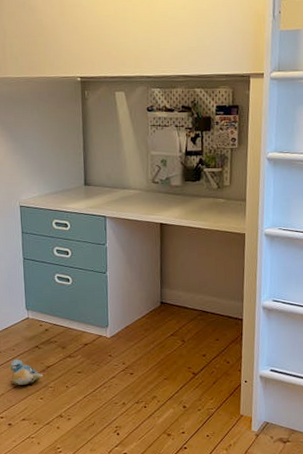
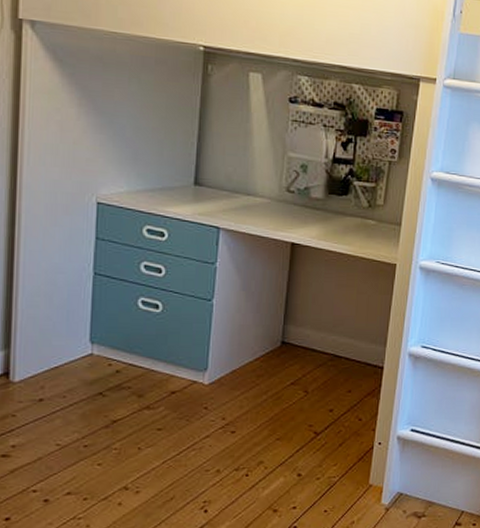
plush toy: present [10,359,43,385] -> none [55,410,106,446]

